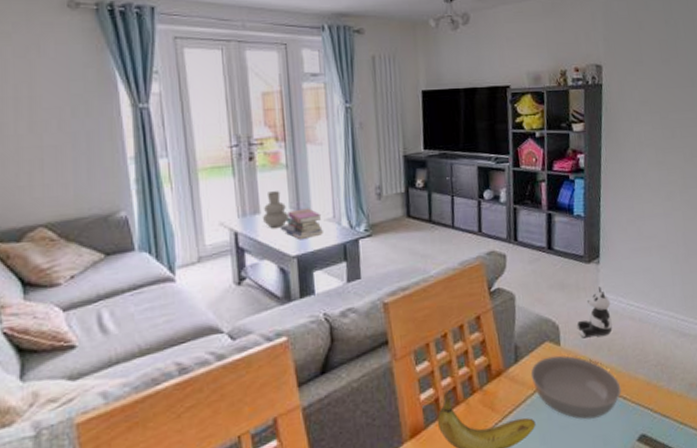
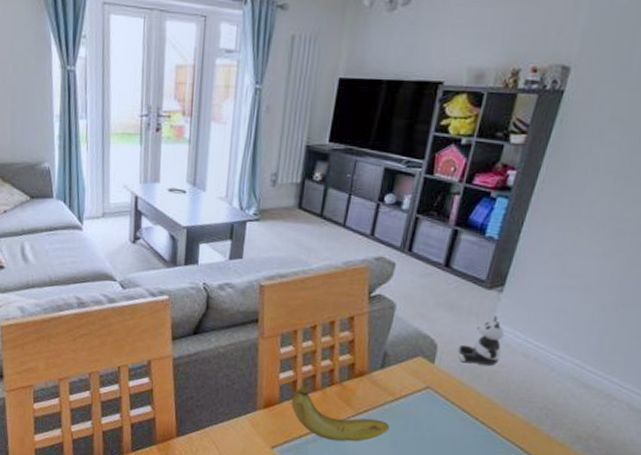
vase: present [263,191,288,228] -> none [162,163,184,198]
books: present [280,208,323,240] -> none [175,183,215,213]
bowl: present [530,355,622,420] -> none [394,371,493,441]

